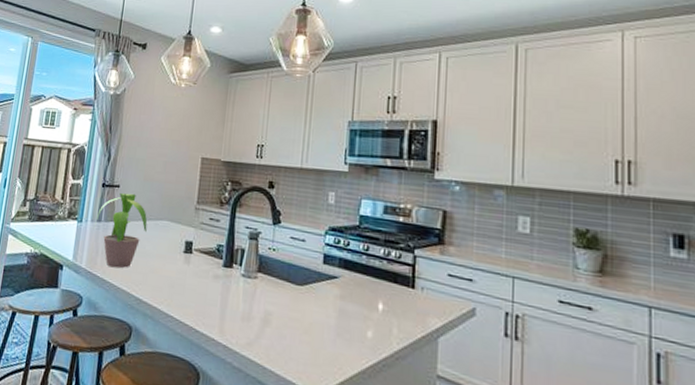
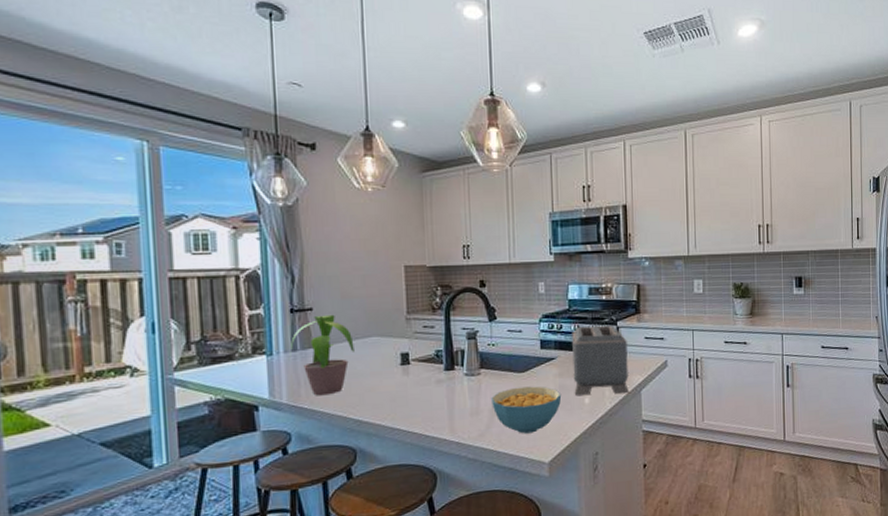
cereal bowl: none [264,300,341,357] -> present [491,386,562,434]
toaster: none [355,246,425,338] -> present [572,325,629,396]

